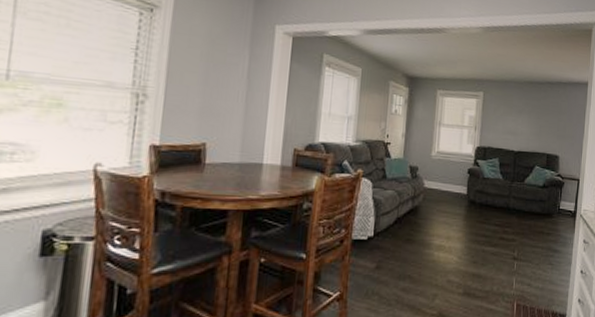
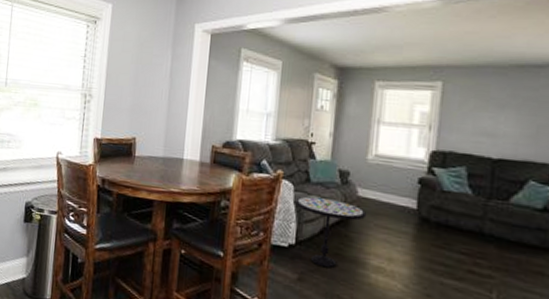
side table: none [373,191,431,253] -> present [295,196,366,268]

